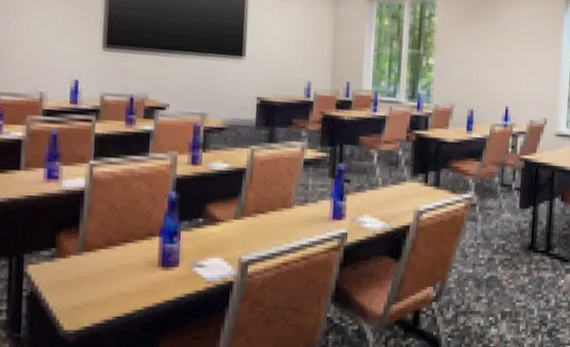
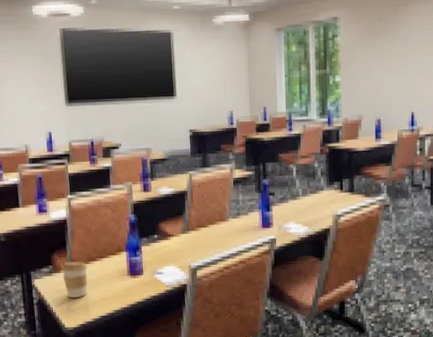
coffee cup: none [67,243,106,292] -> present [60,260,88,299]

